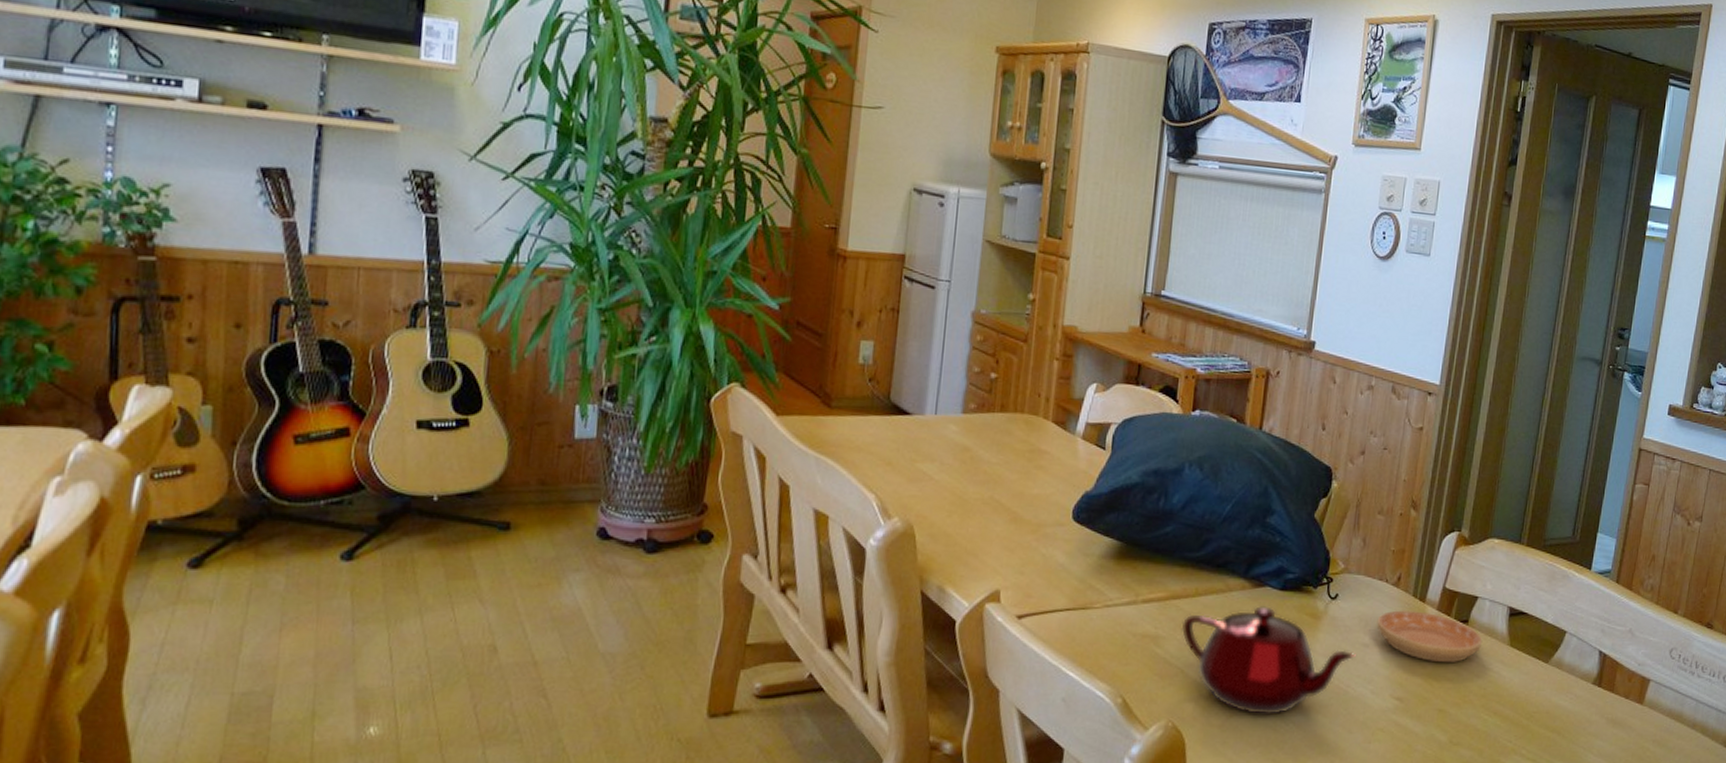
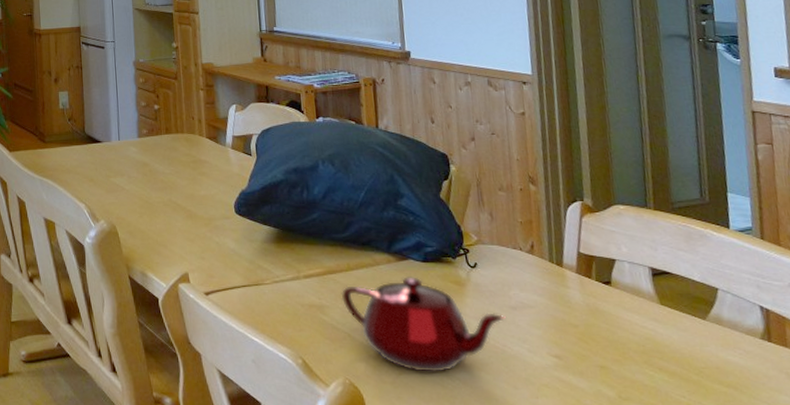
saucer: present [1376,610,1483,663] -> none [519,275,631,322]

